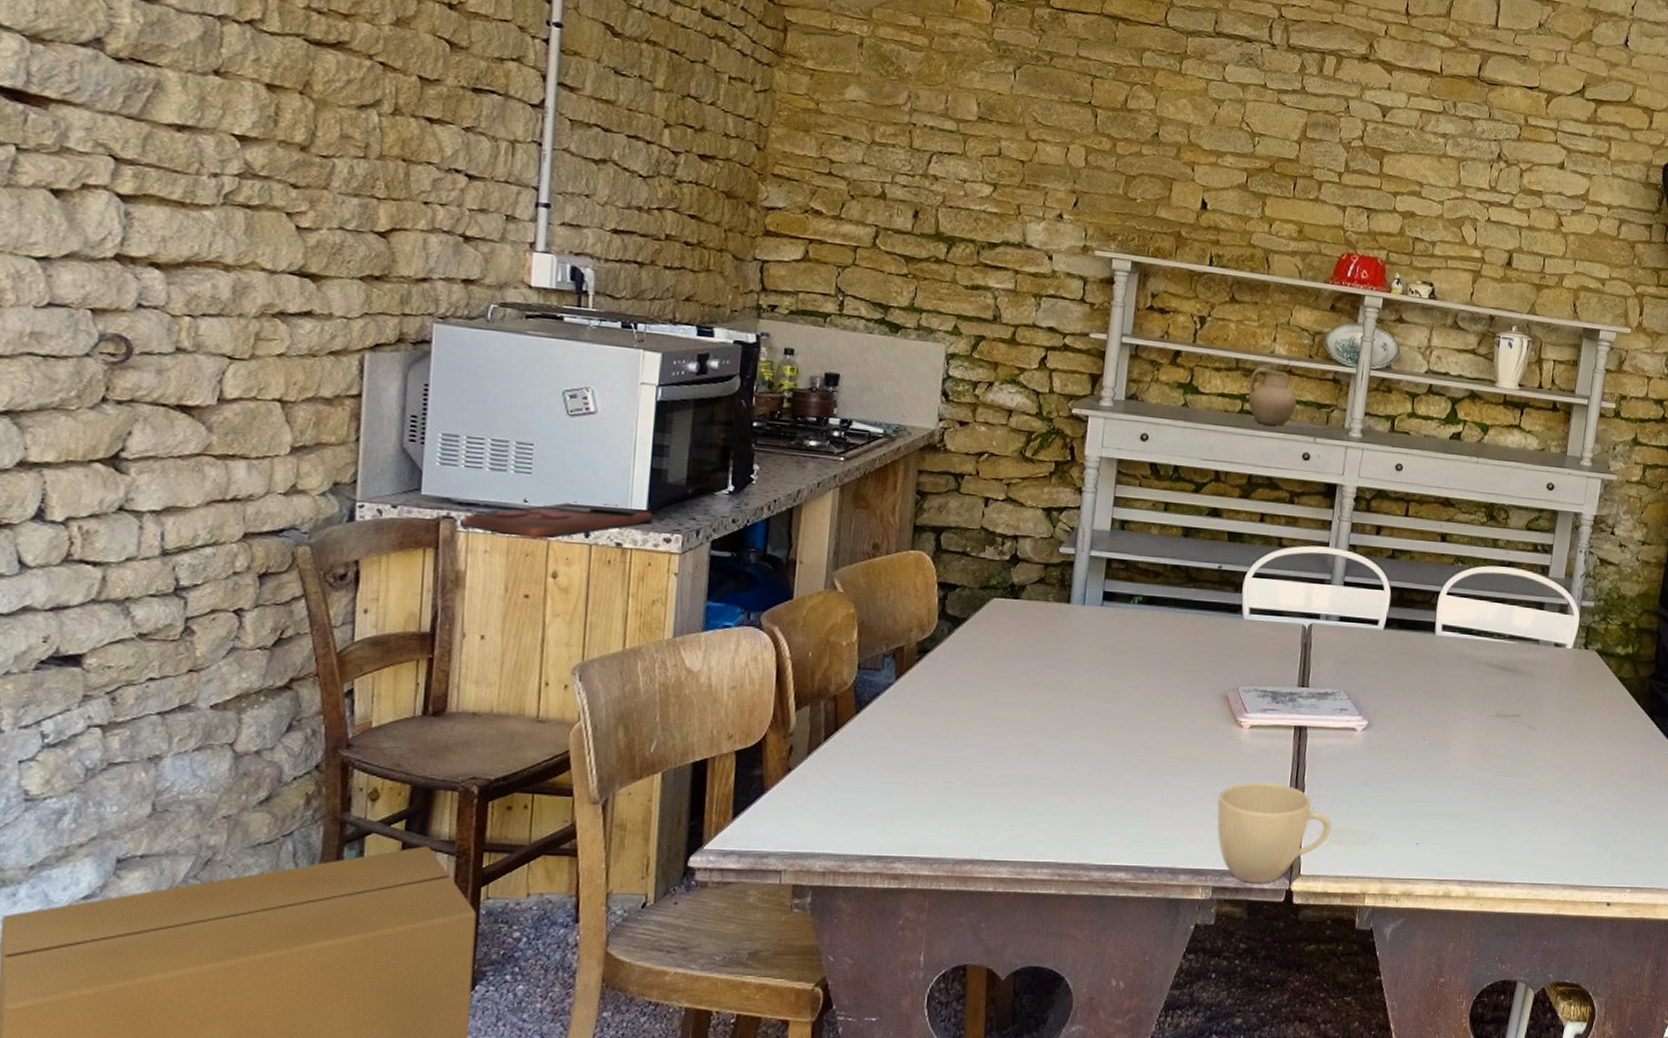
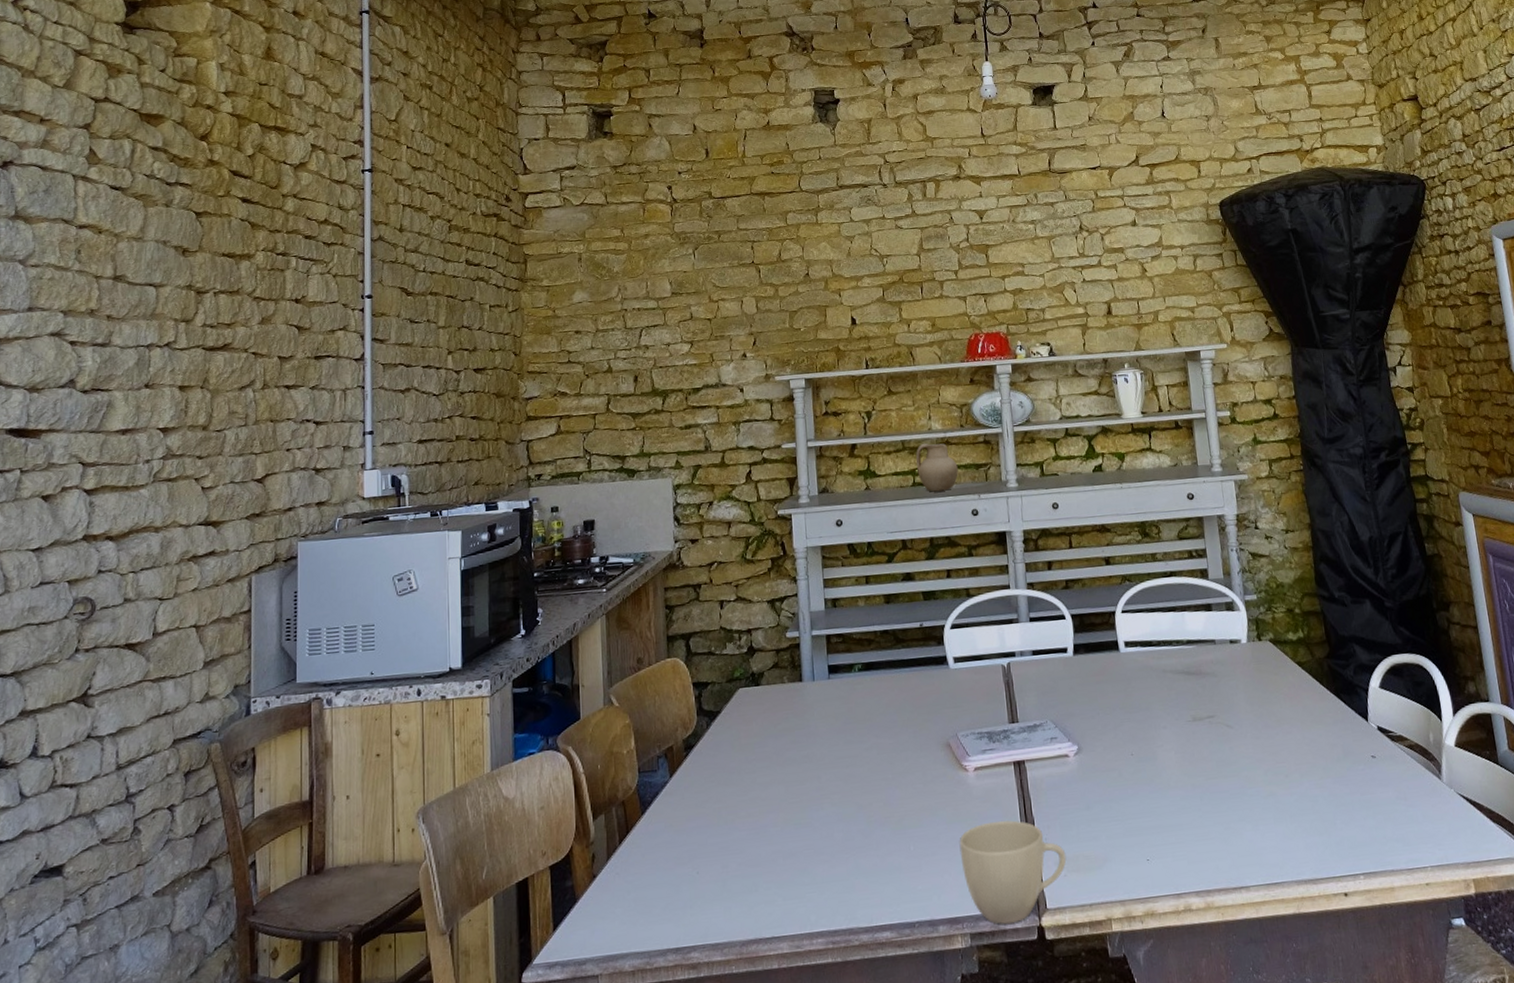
cutting board: present [464,501,655,540] -> none [329,658,467,706]

